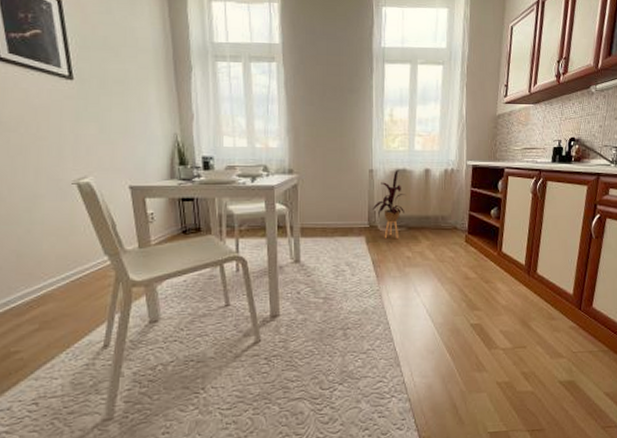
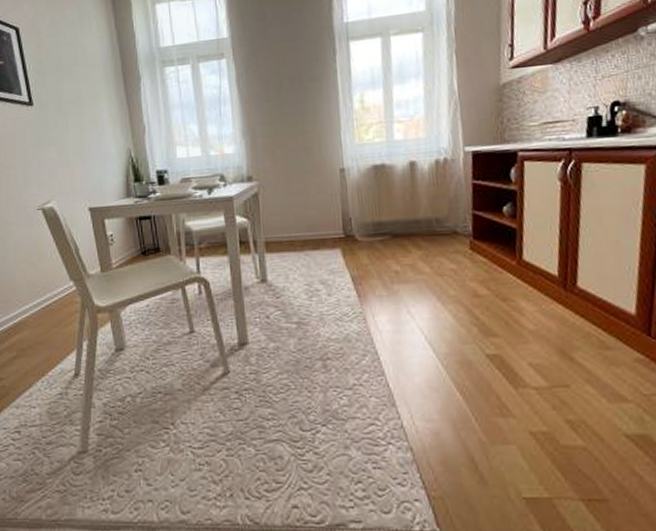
house plant: present [372,170,405,239] -> none [346,167,387,250]

